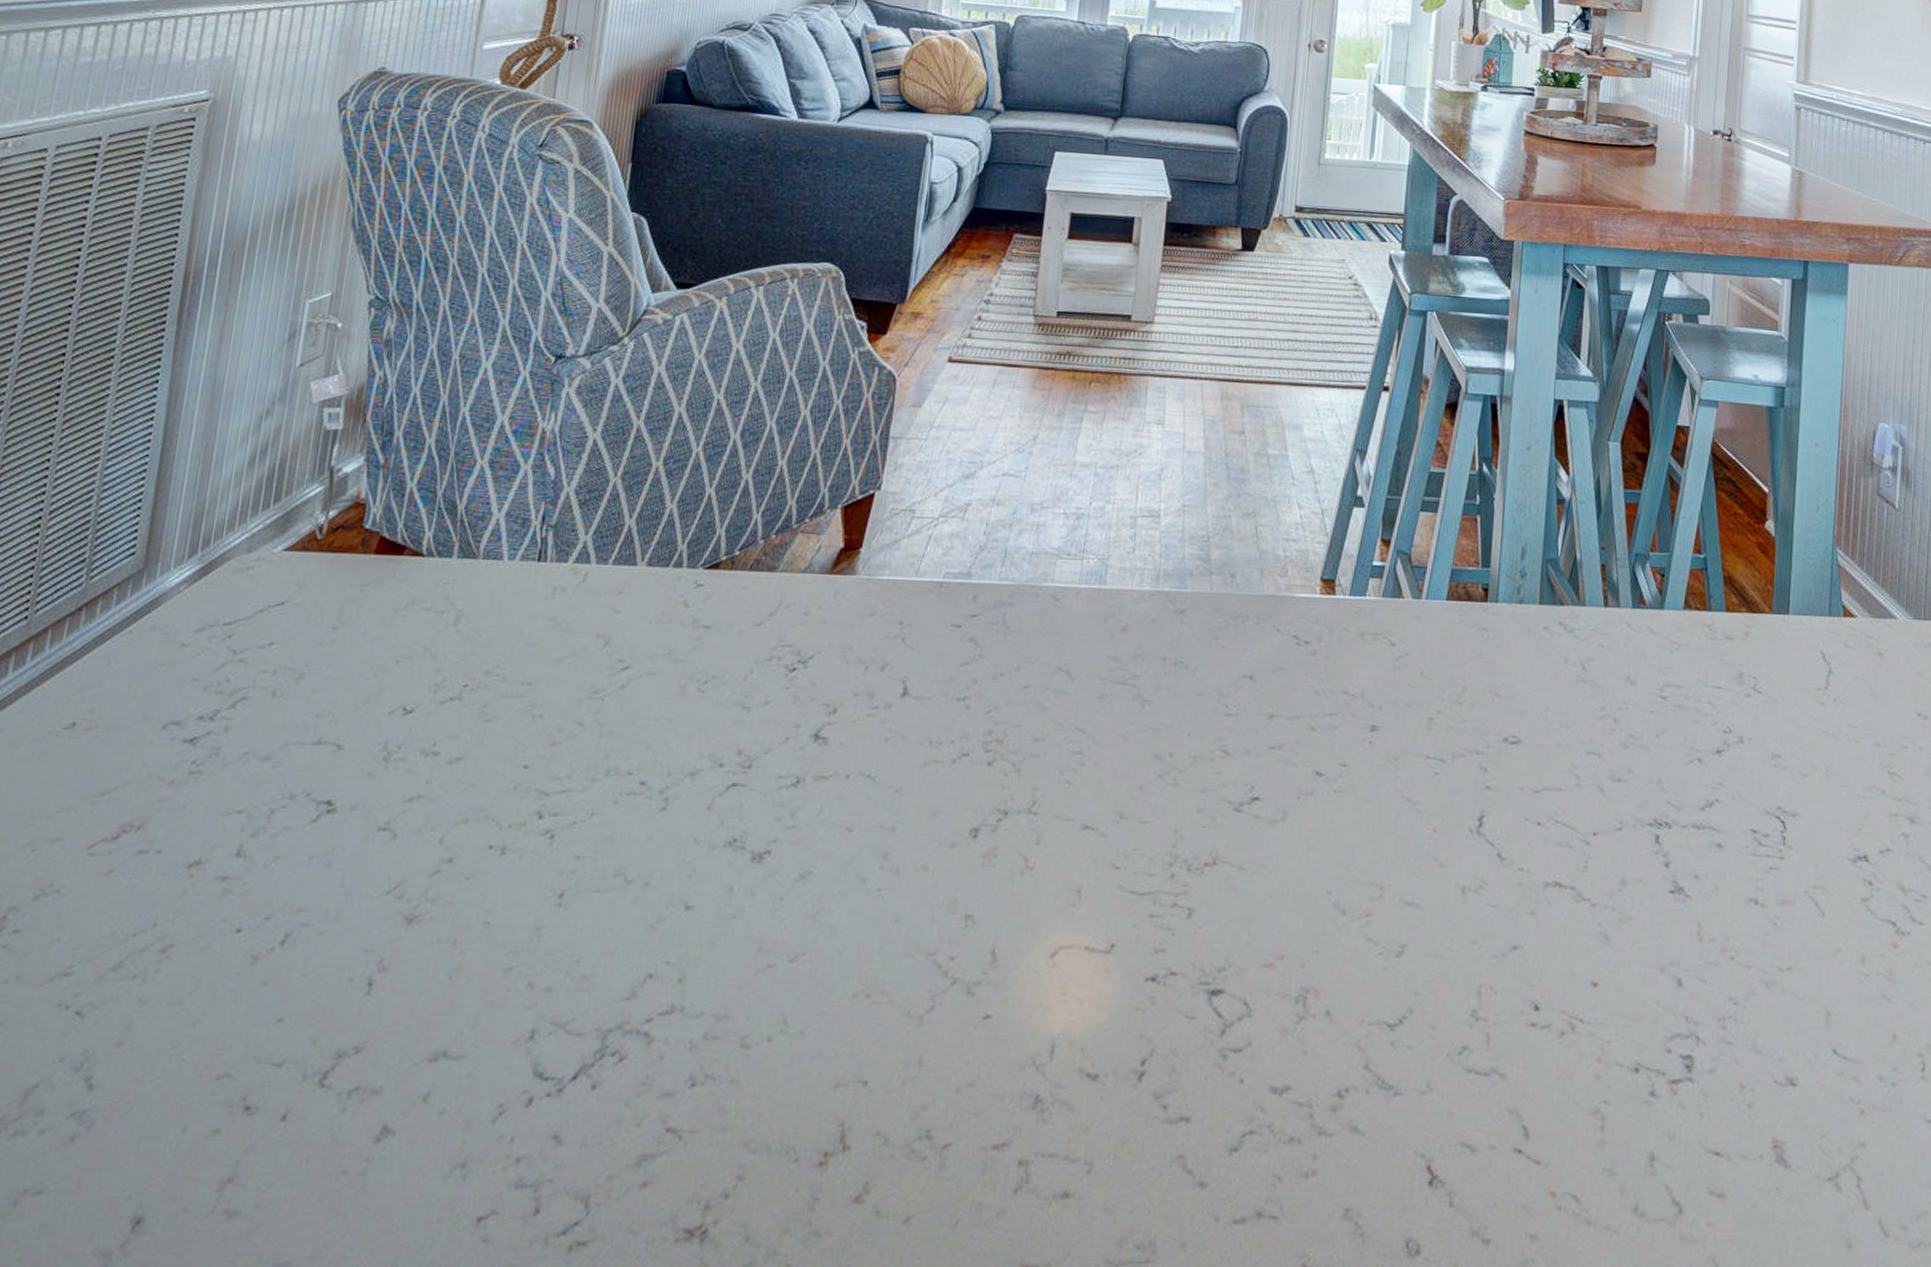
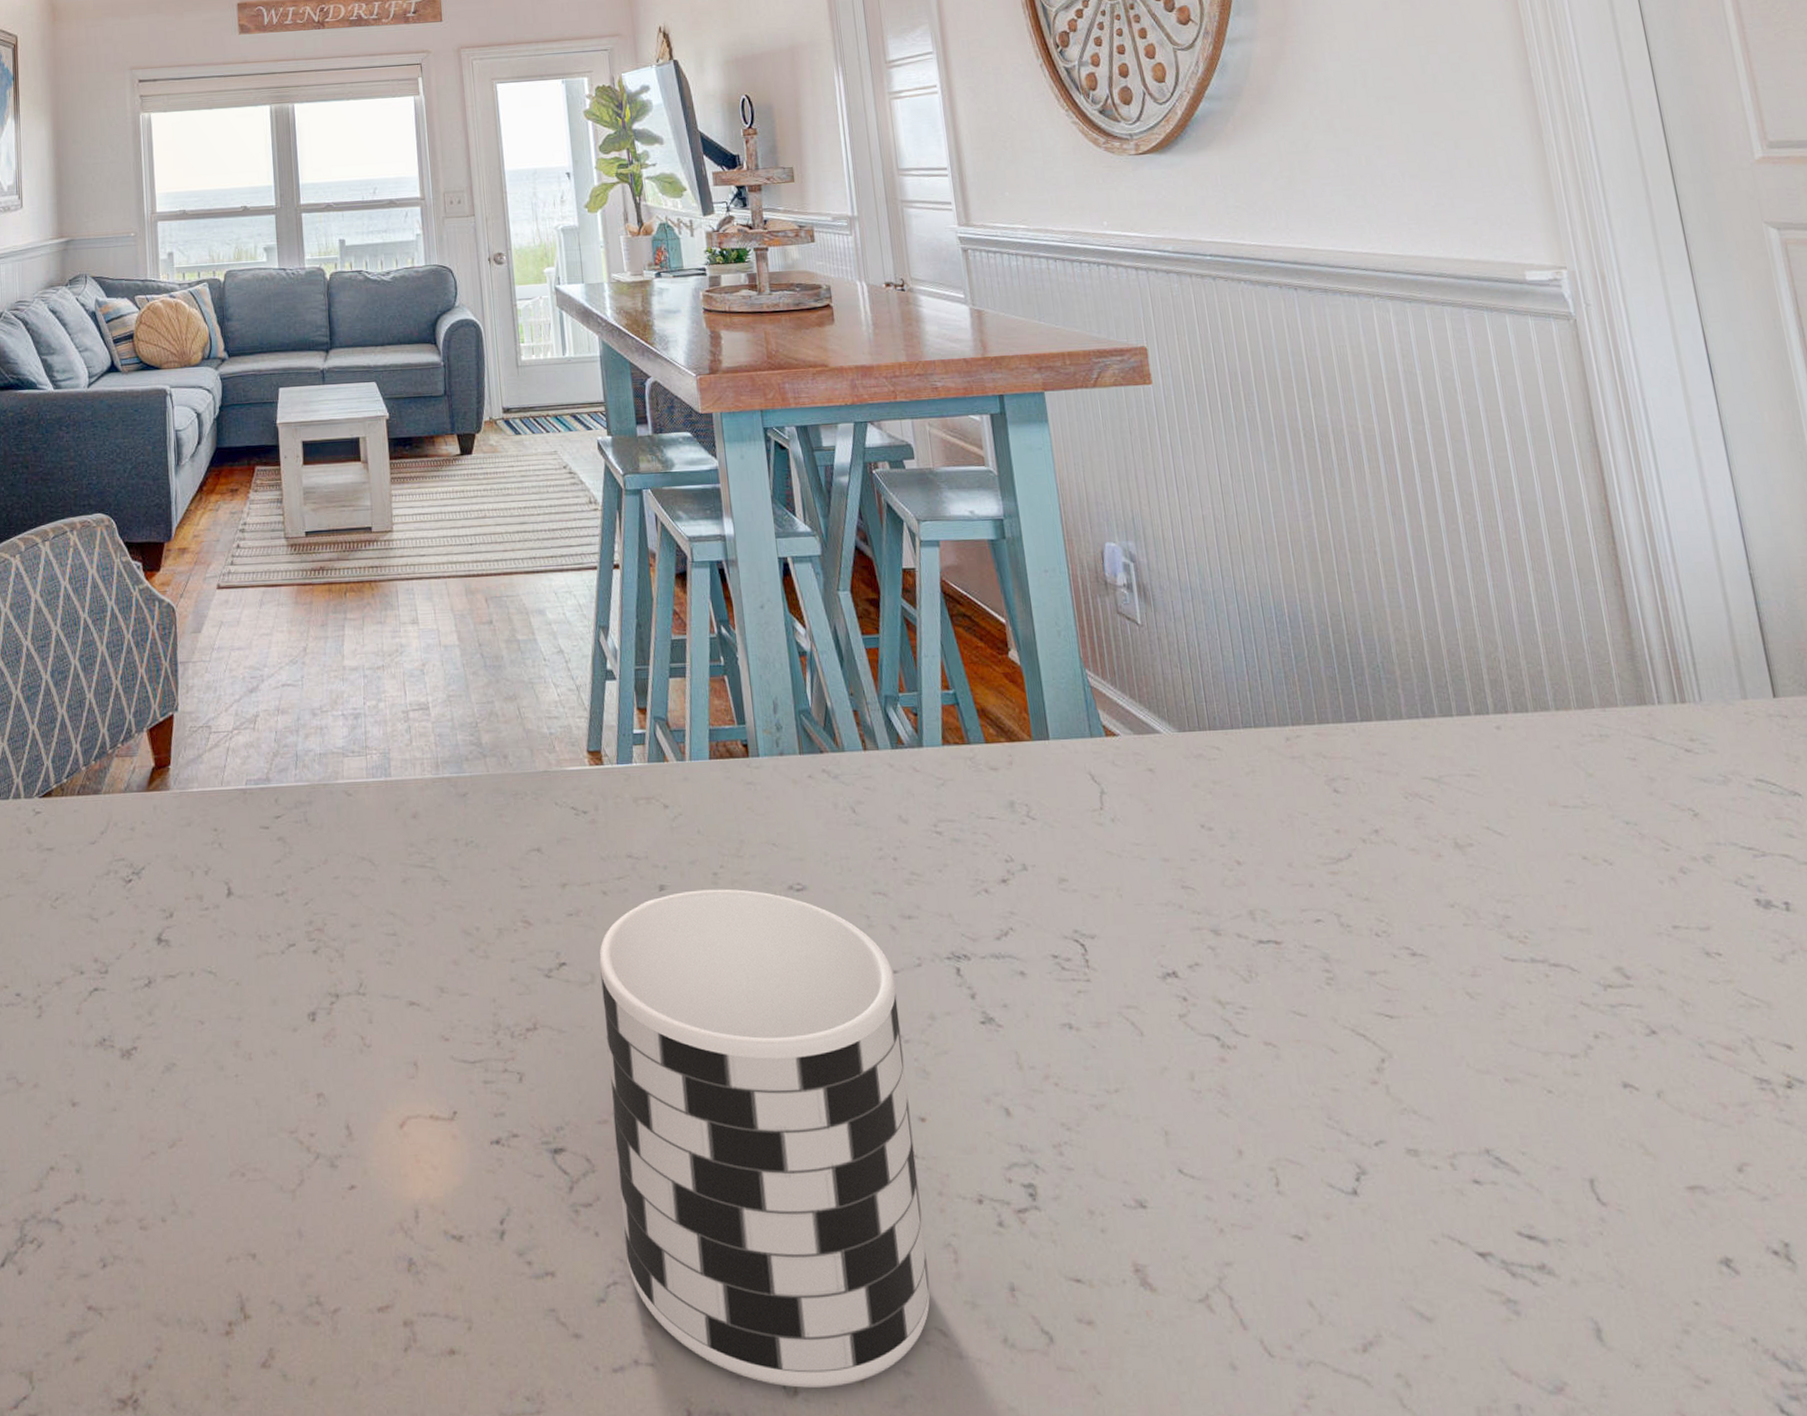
cup: none [1268,734,1593,1248] -> present [599,889,930,1388]

